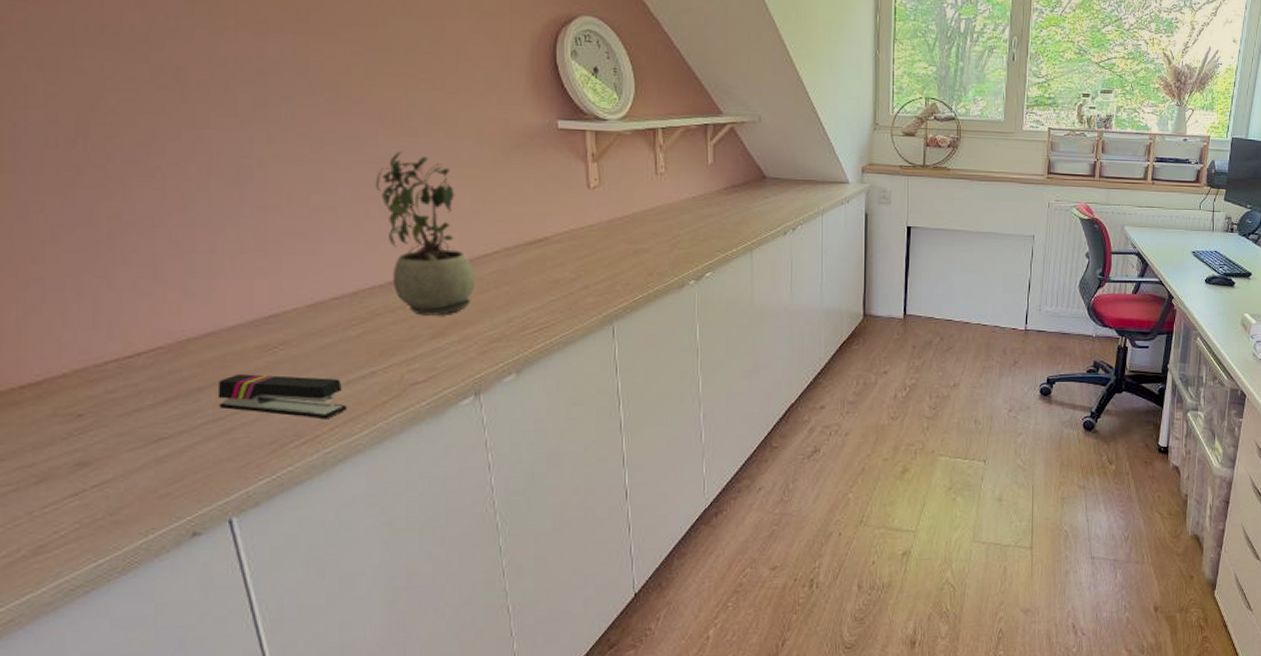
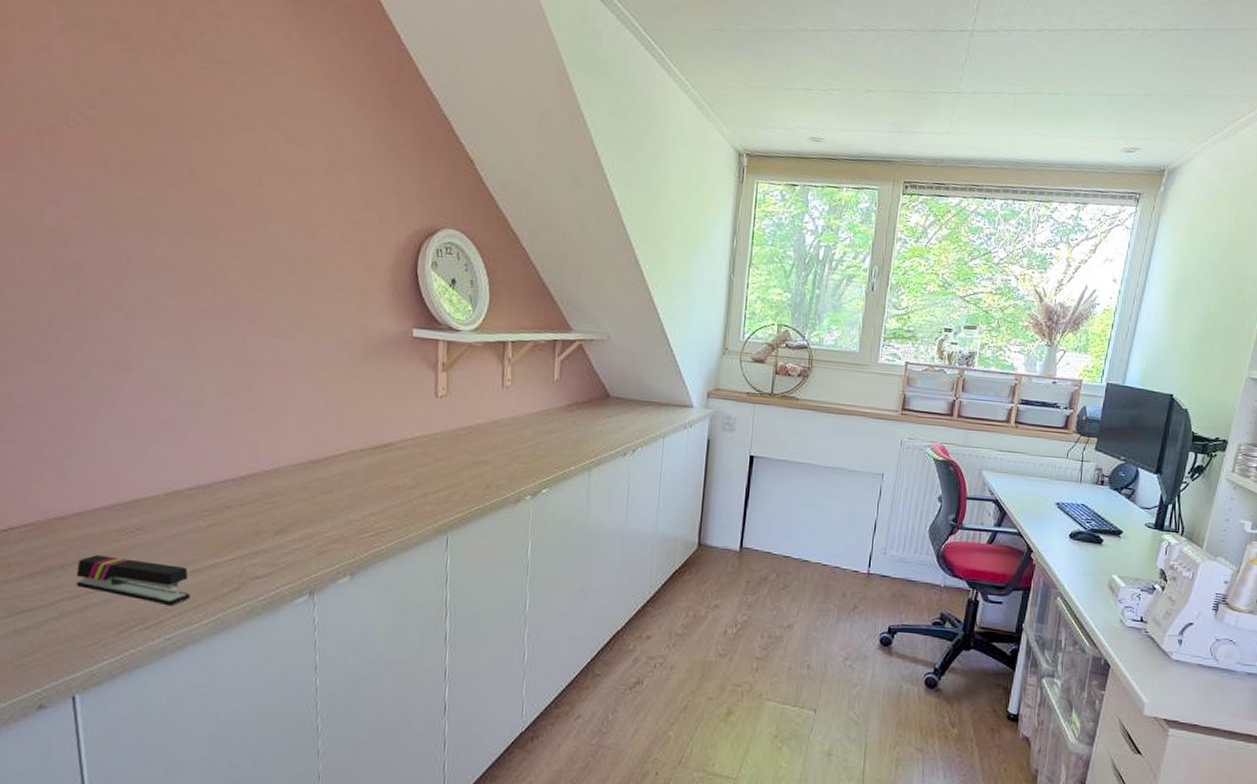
potted plant: present [375,150,476,316] -> none [238,350,322,513]

